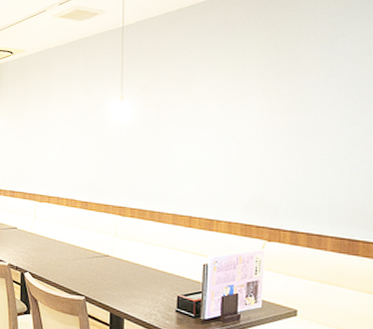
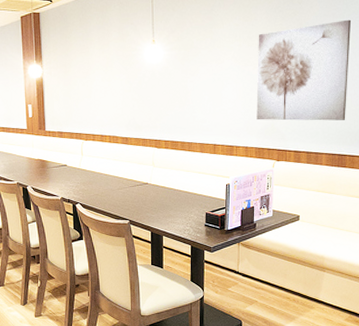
wall art: none [243,81,364,198] -> present [256,19,352,121]

